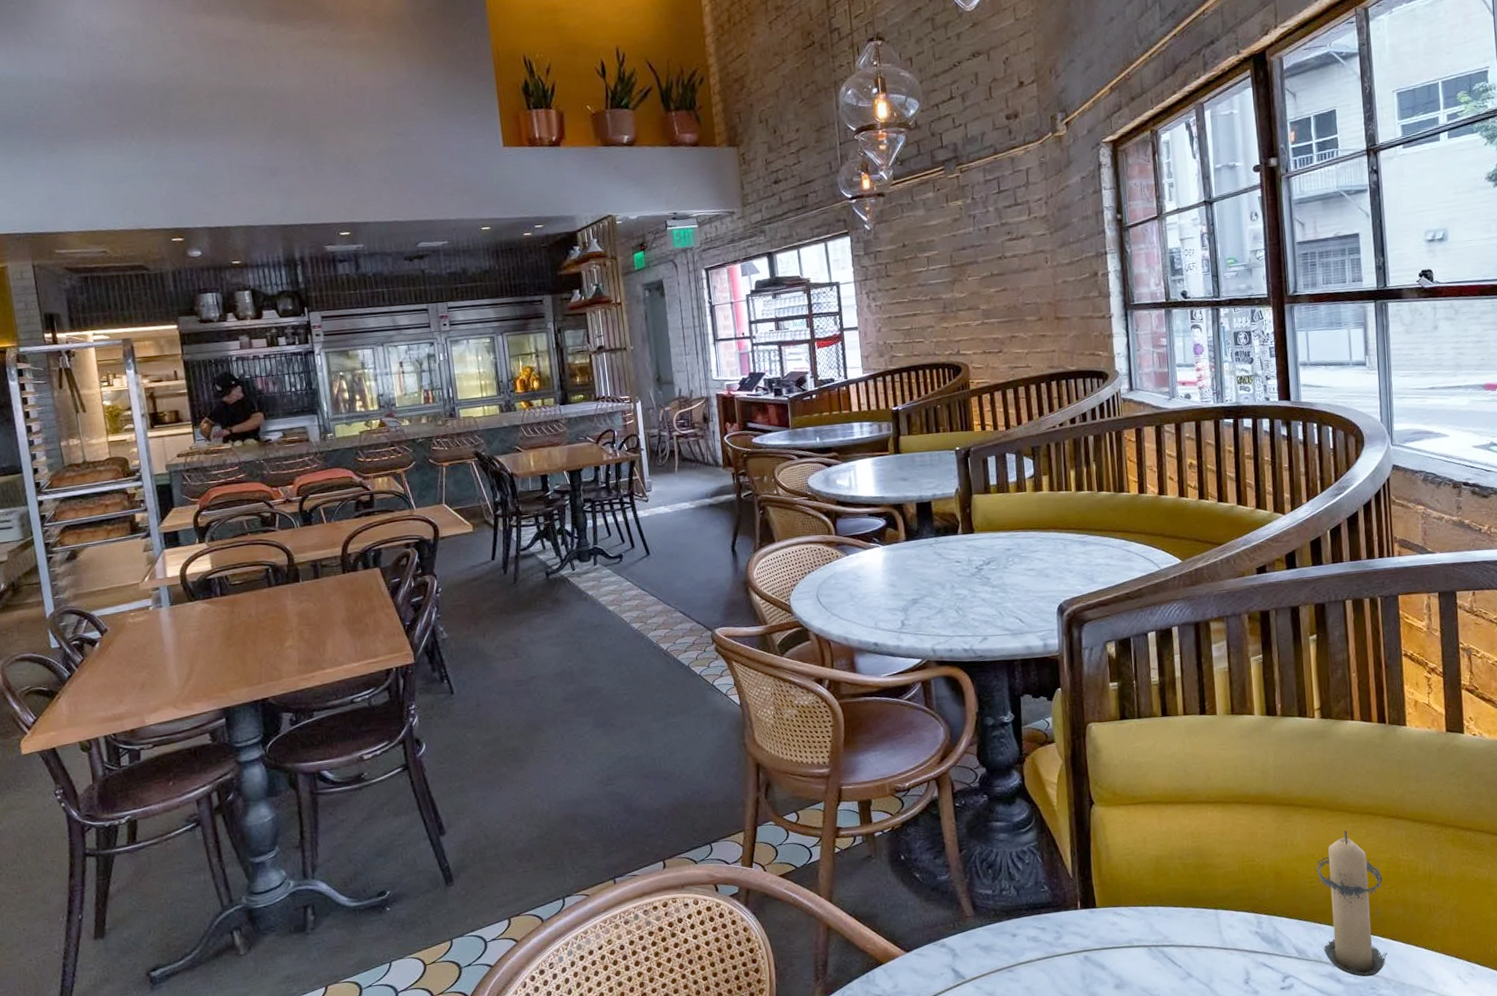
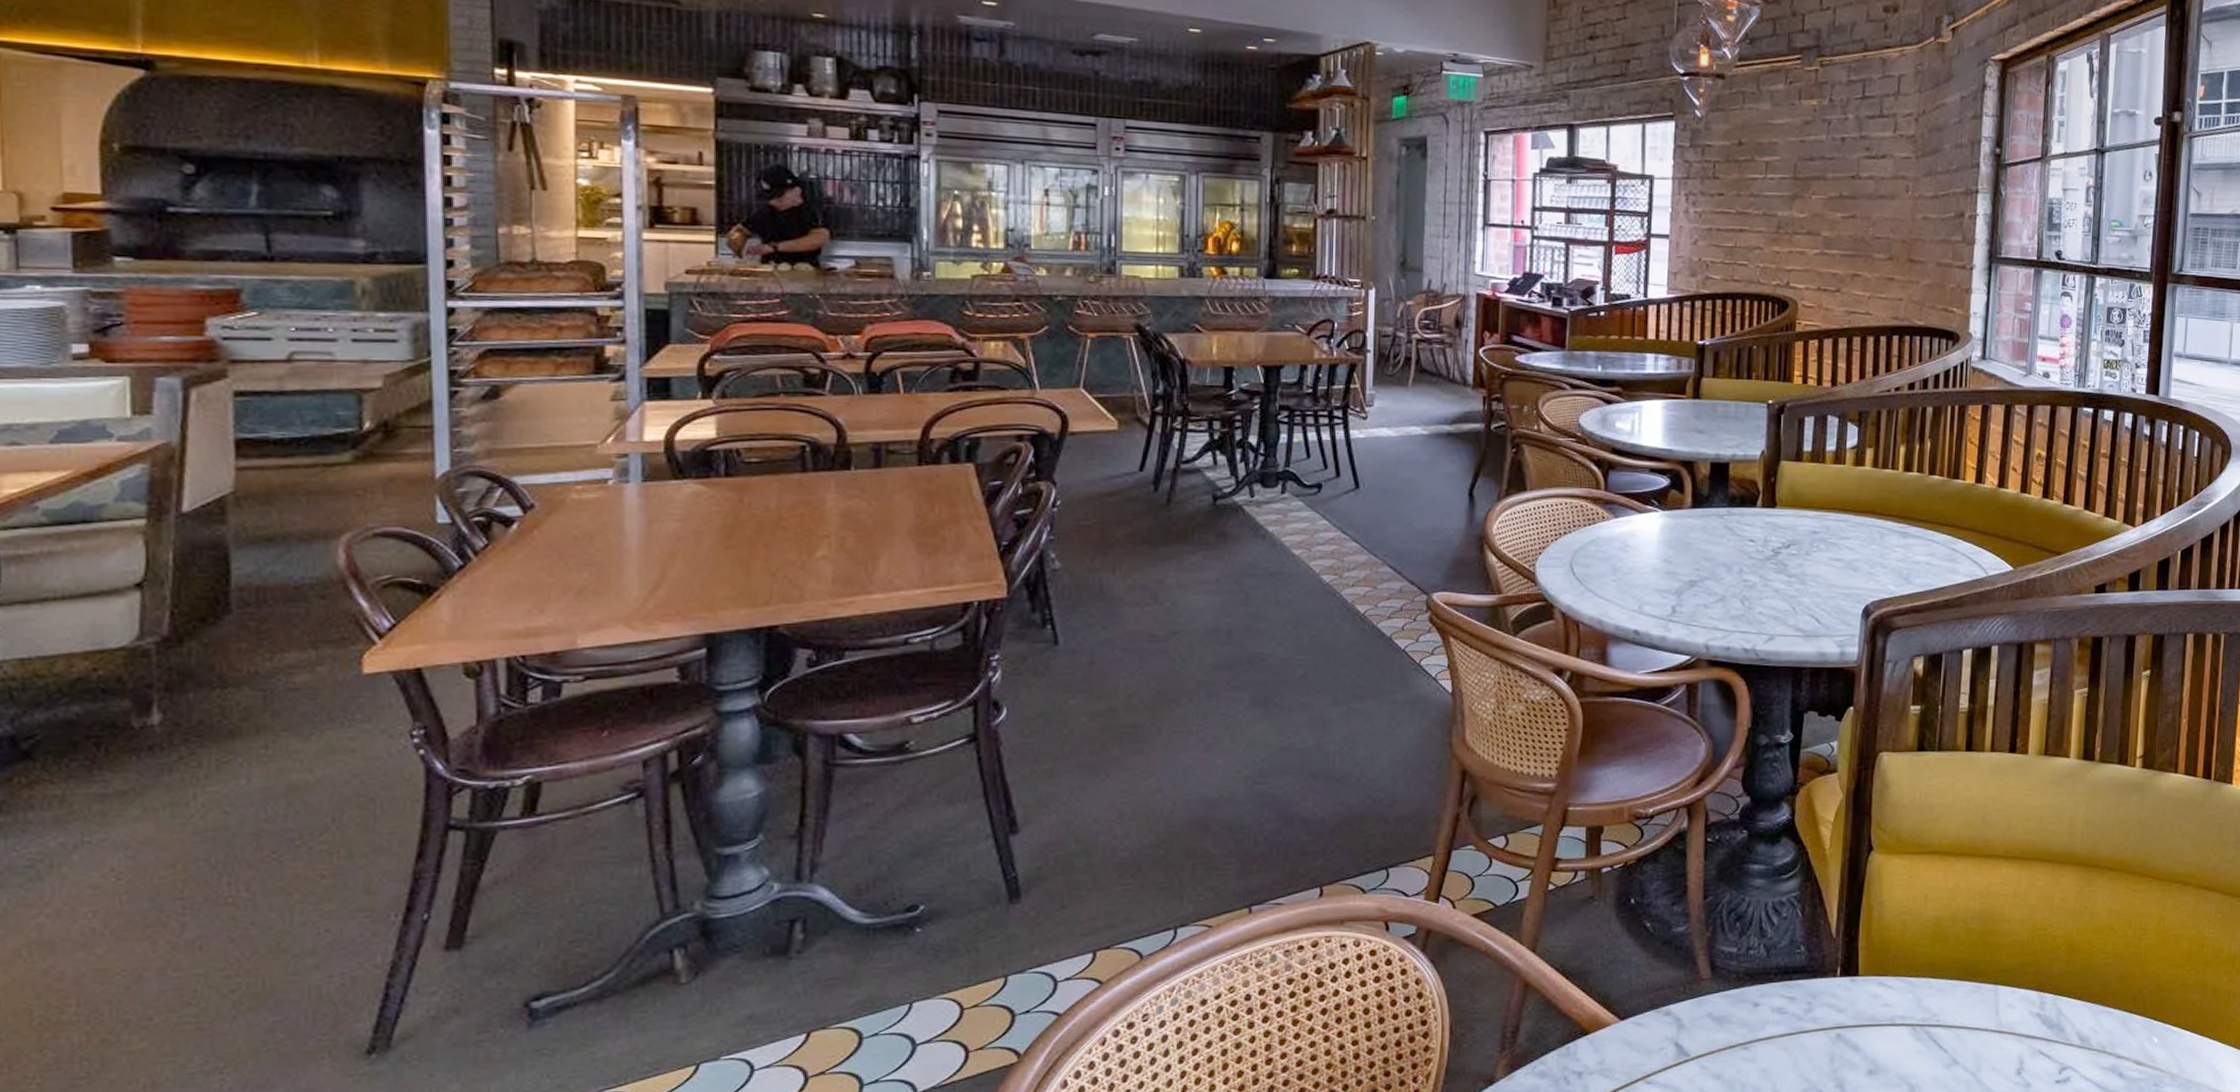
candle: present [1316,830,1387,977] -> none [2108,900,2184,1072]

